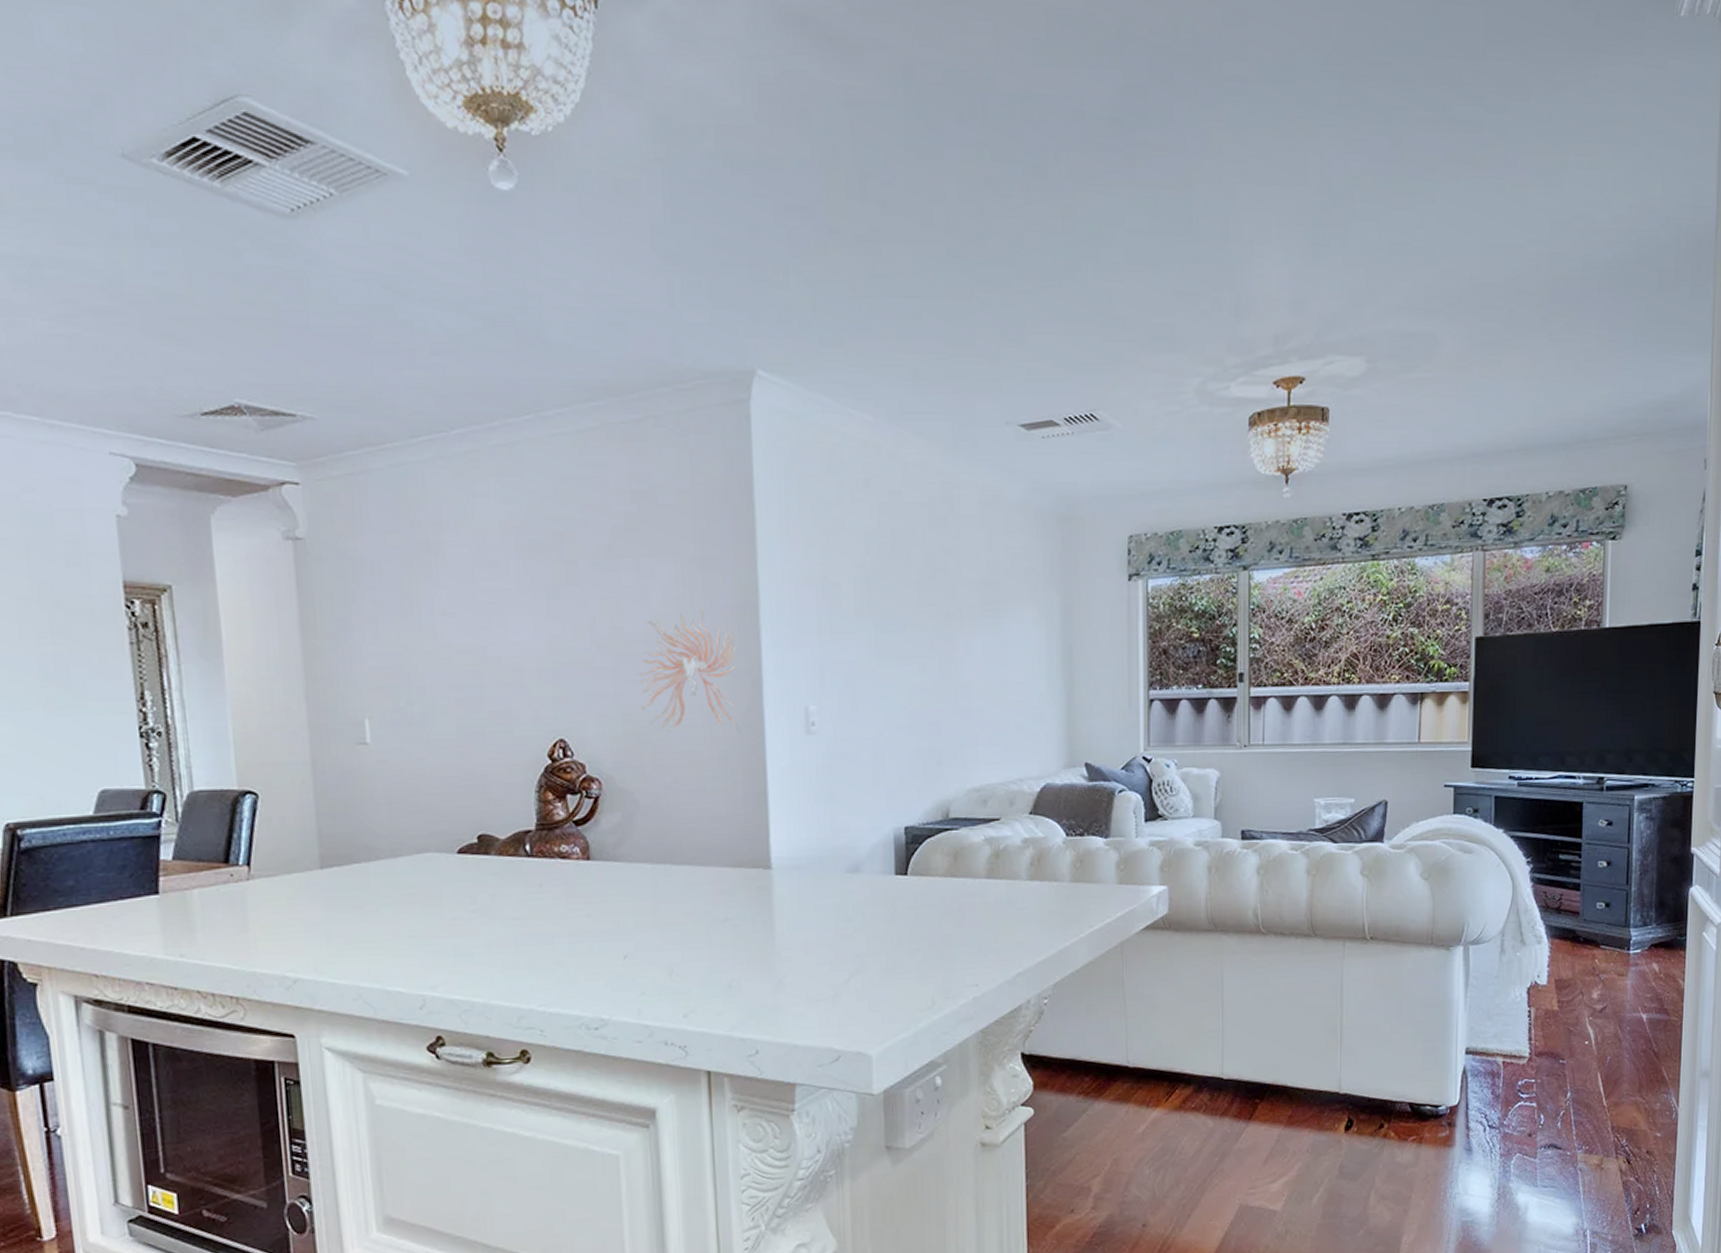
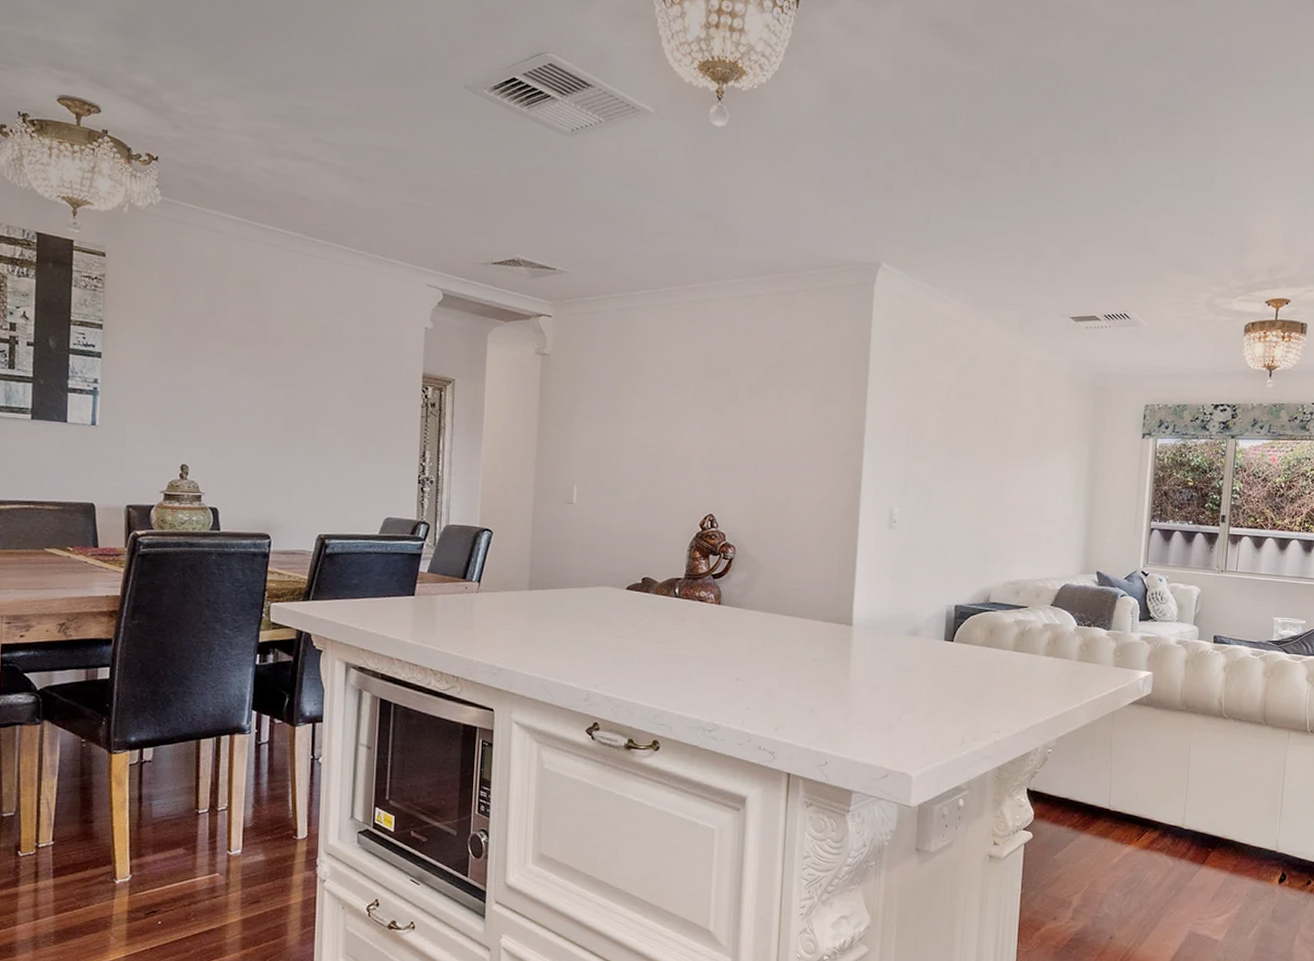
wall sculpture: present [636,608,741,732] -> none [770,429,845,522]

